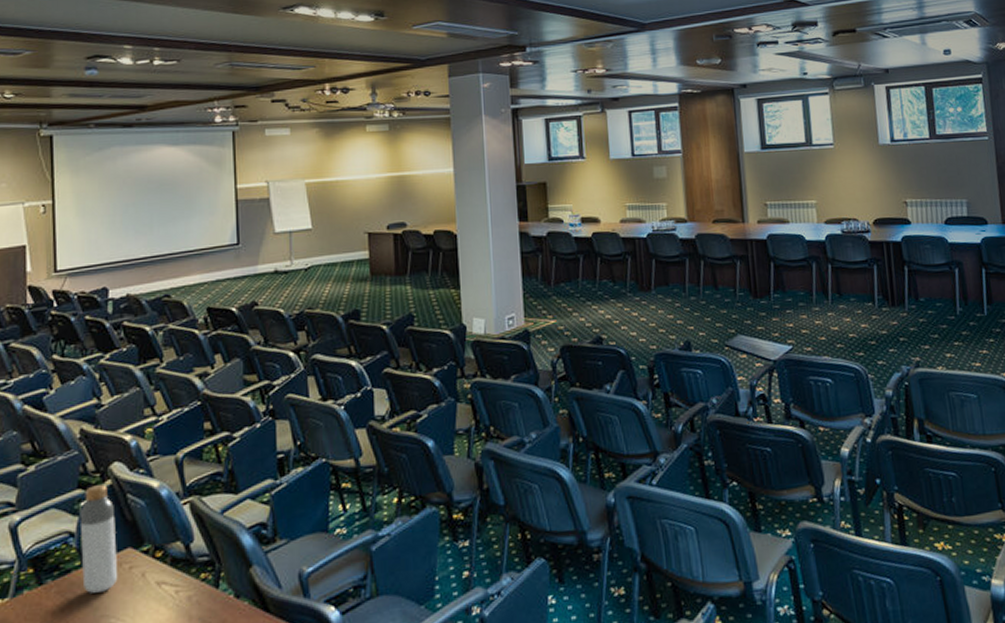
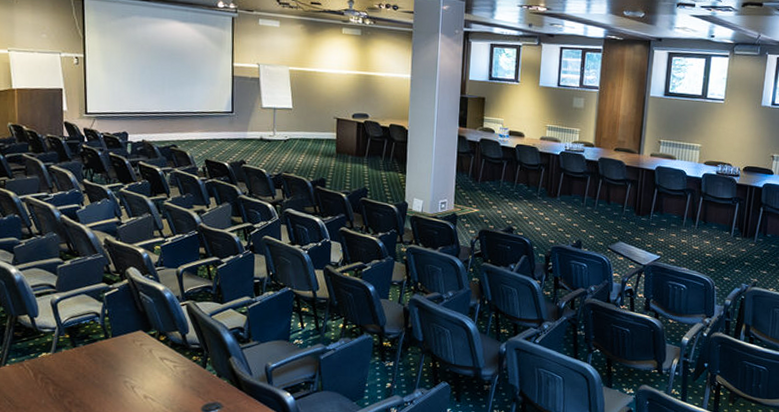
bottle: present [79,485,117,593] -> none [104,282,131,359]

